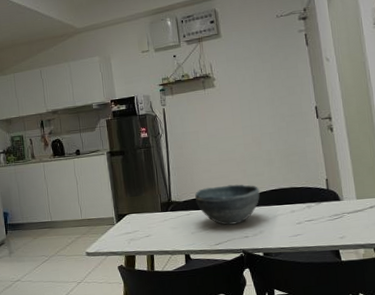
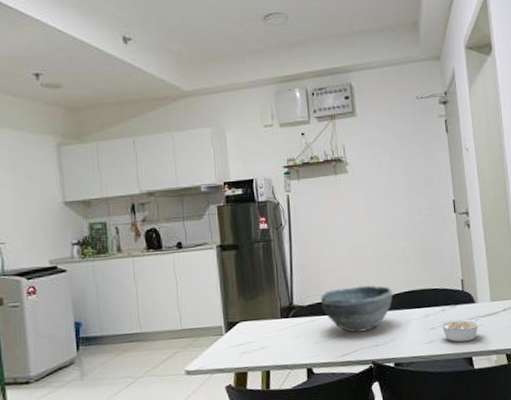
legume: none [305,214,350,236] -> present [439,318,484,342]

